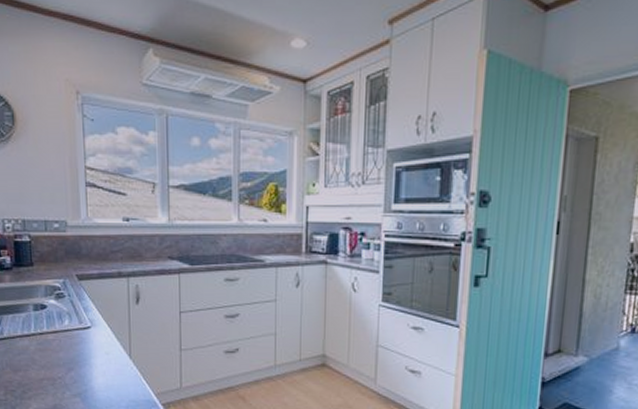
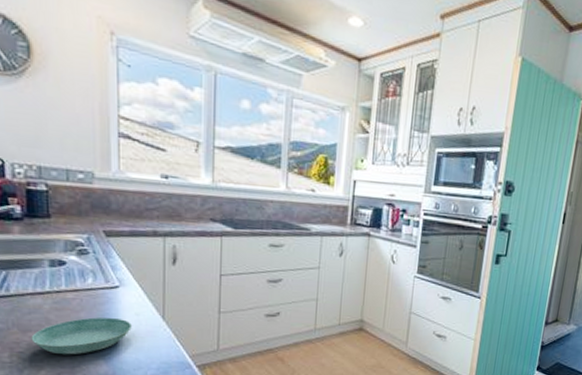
saucer: none [21,356,103,393] -> present [31,317,132,355]

